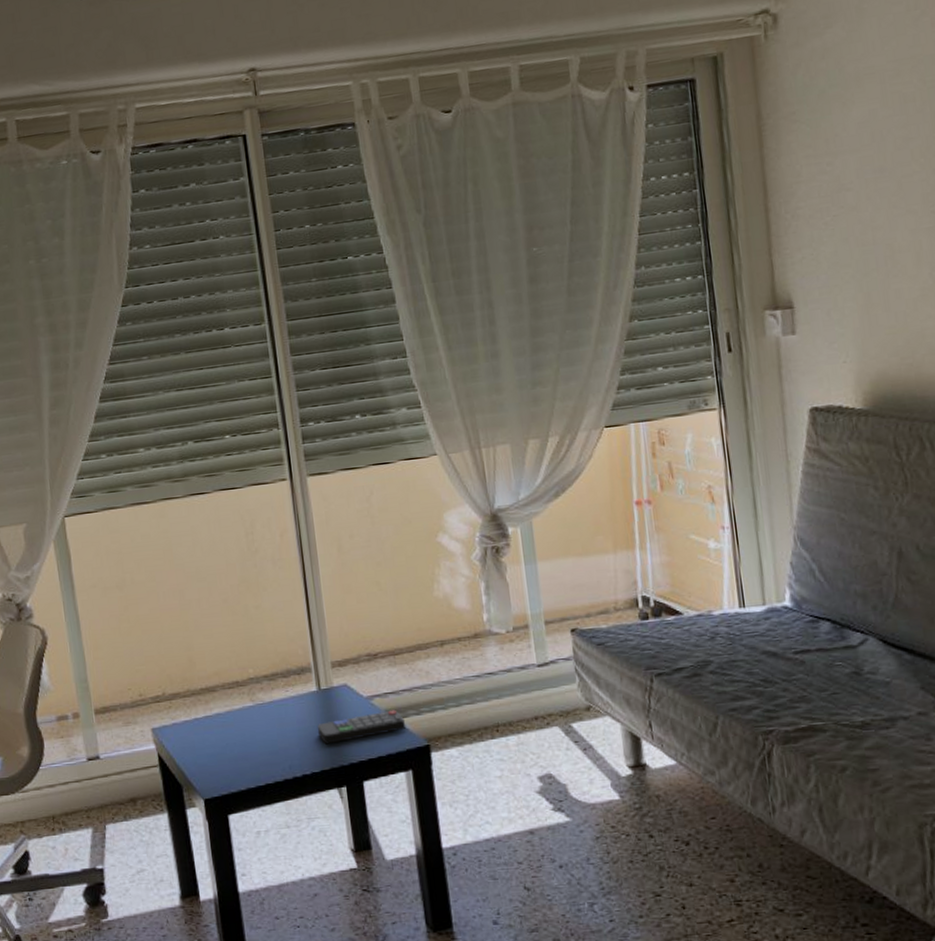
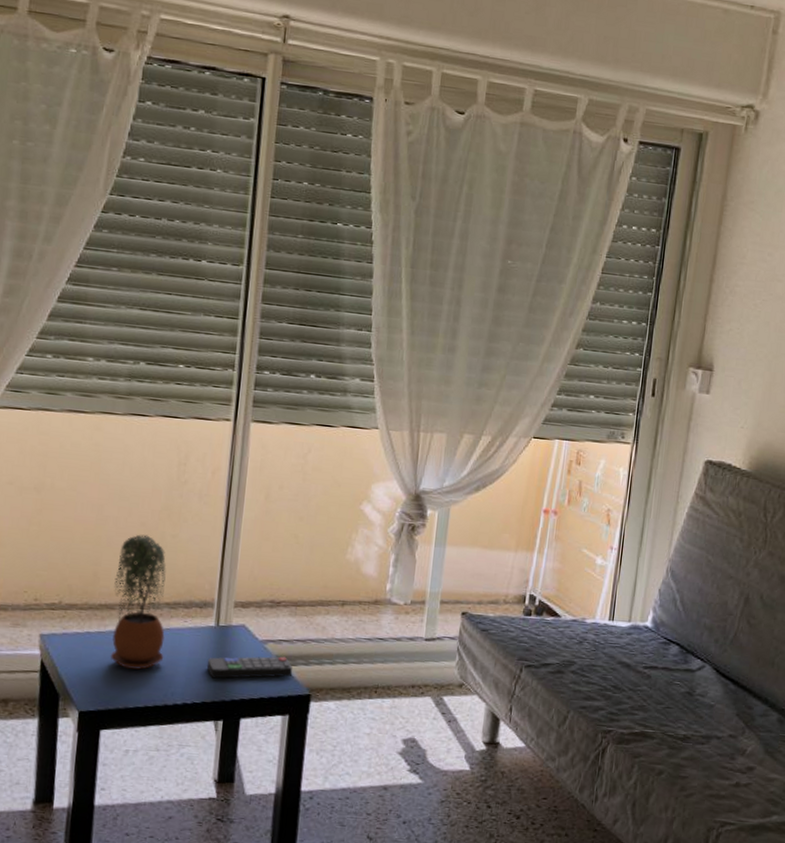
potted plant: none [208,611,274,749] -> present [111,534,166,670]

